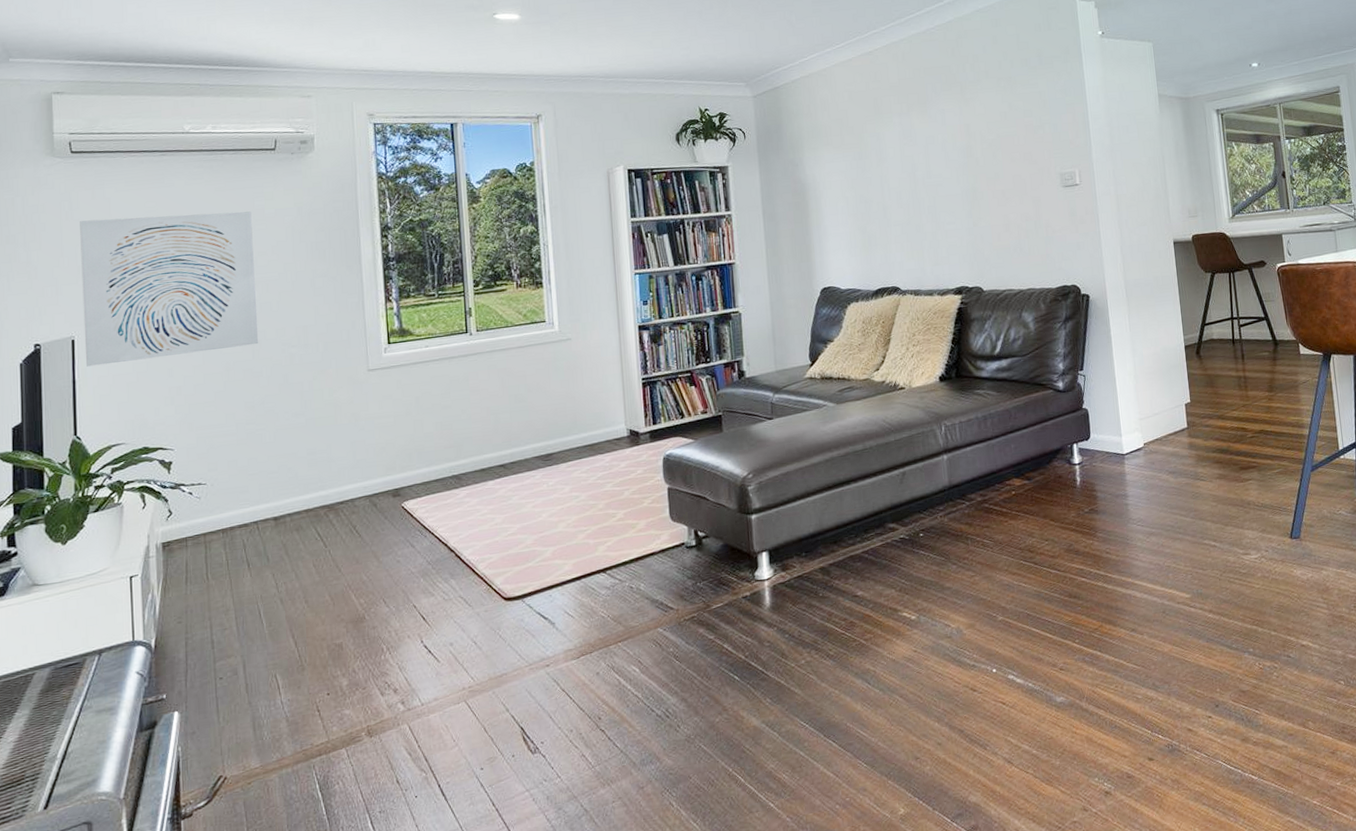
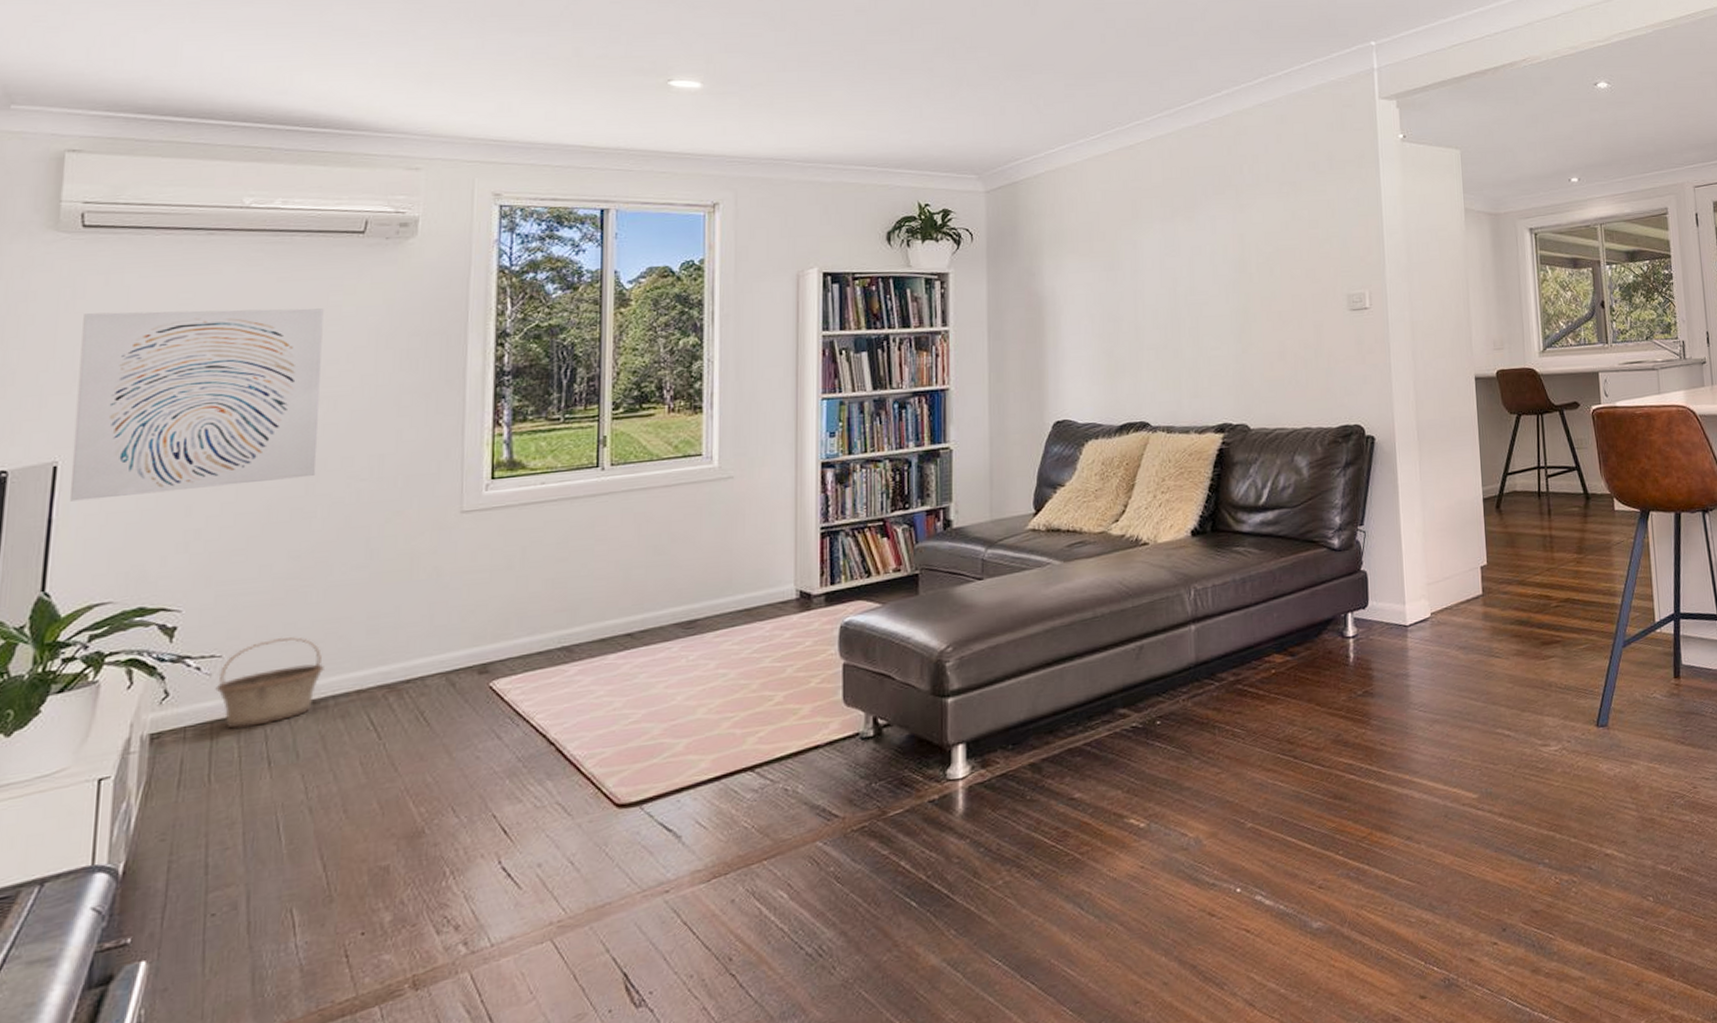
basket: none [204,469,280,539] -> present [215,637,324,729]

